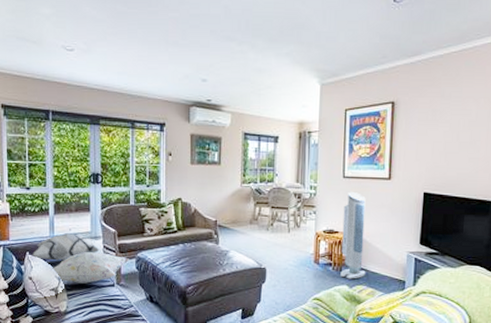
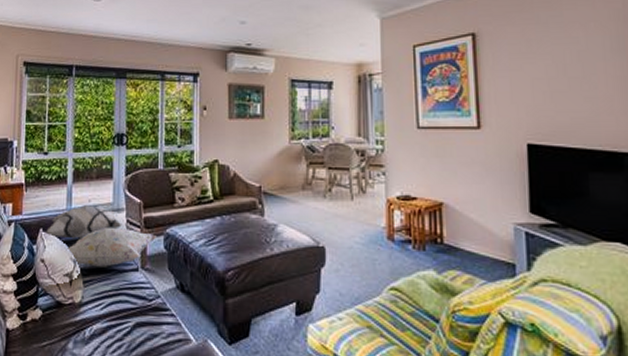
air purifier: present [340,191,366,279] -> none [421,145,459,262]

